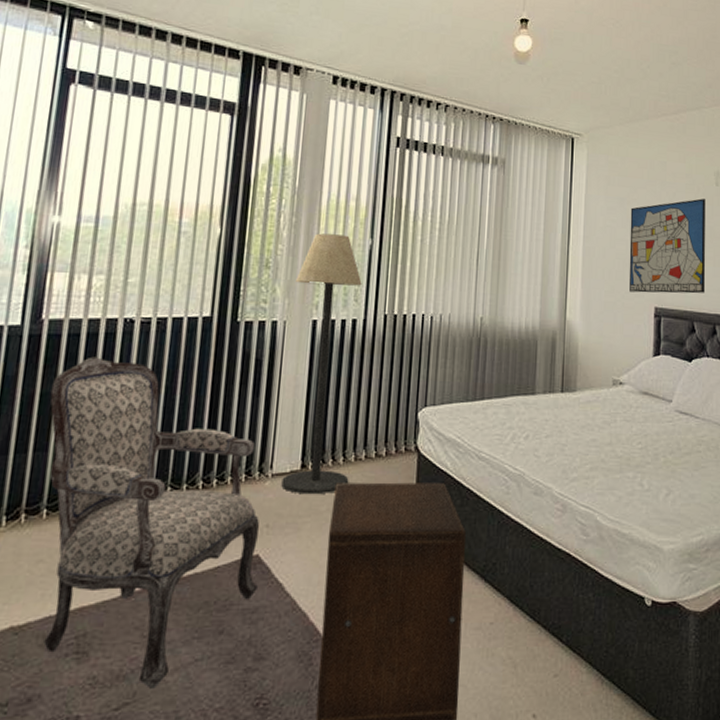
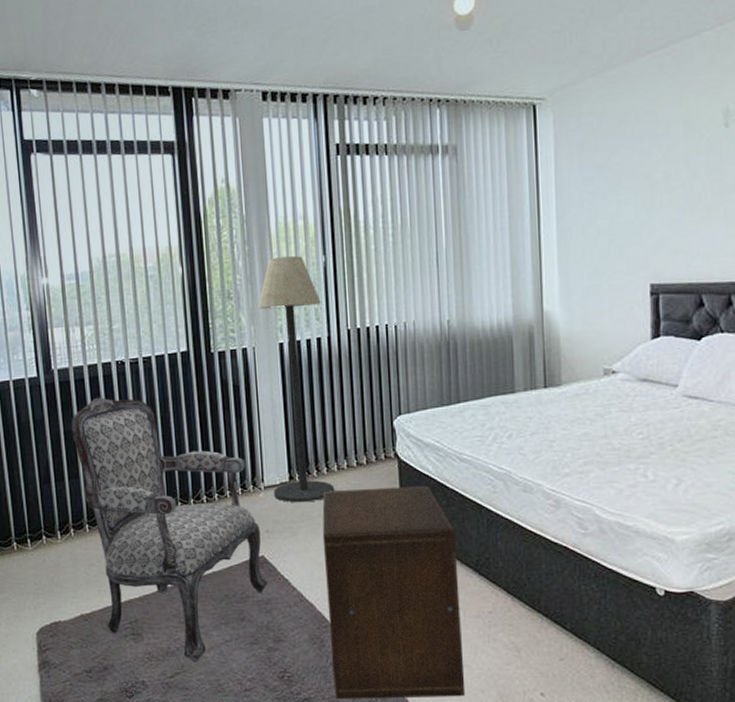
wall art: present [629,198,706,294] -> none [612,146,716,271]

